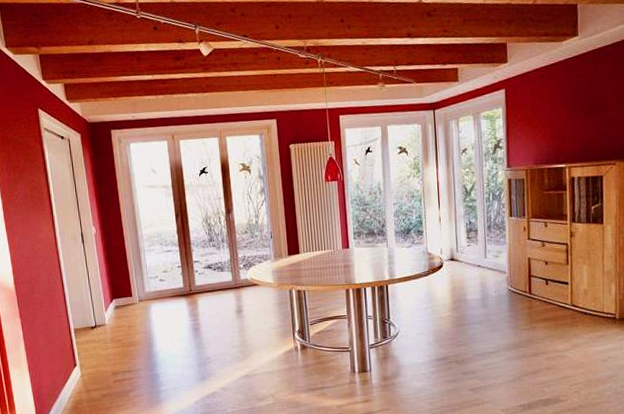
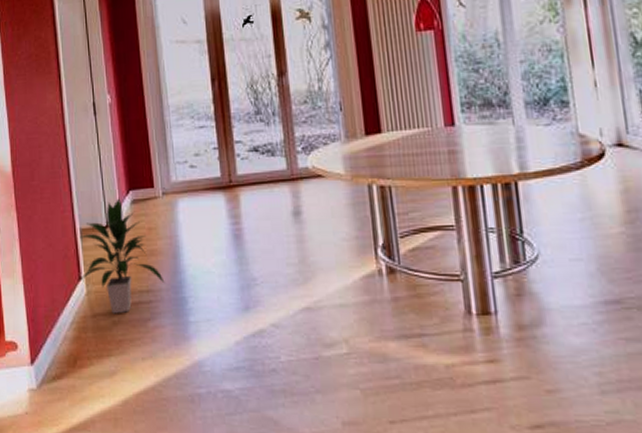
indoor plant: none [74,304,142,389] -> present [80,197,165,314]

